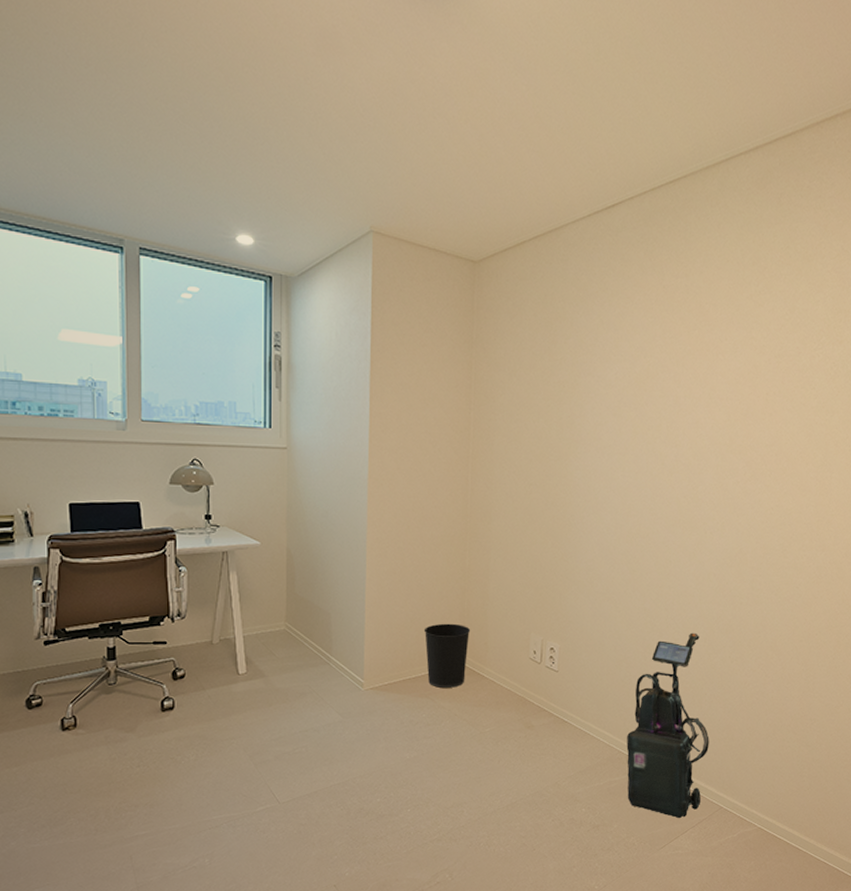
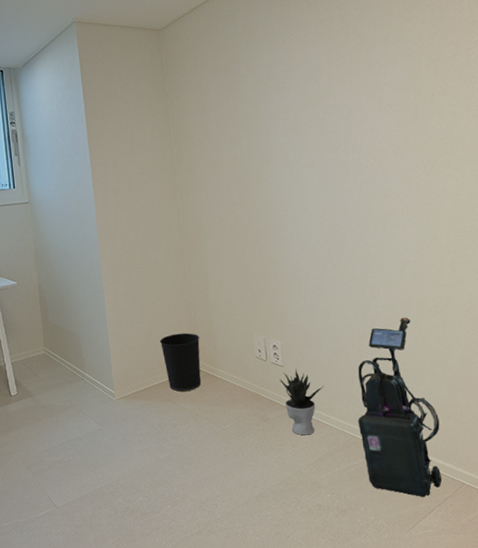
potted plant: none [551,674,598,747] -> present [279,368,324,436]

